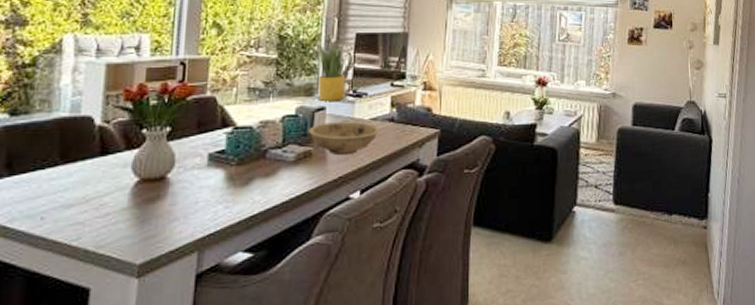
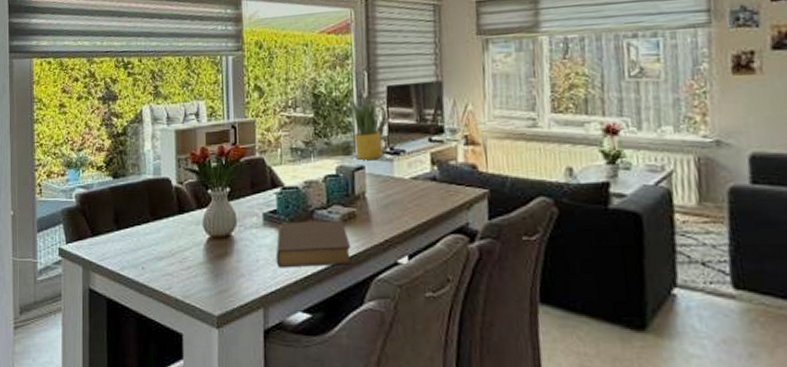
book: none [218,159,304,209] -> present [276,220,351,268]
bowl: present [309,122,379,156] -> none [351,181,422,218]

